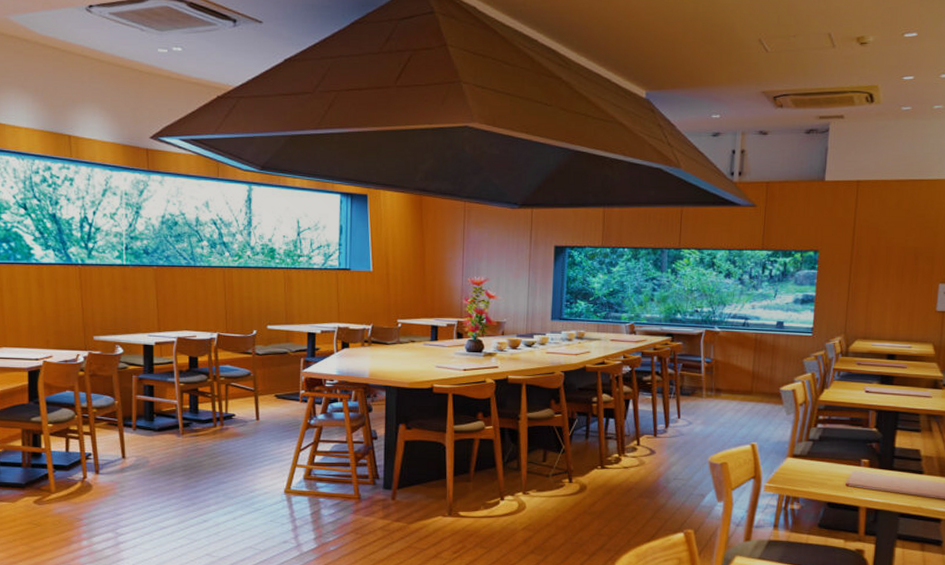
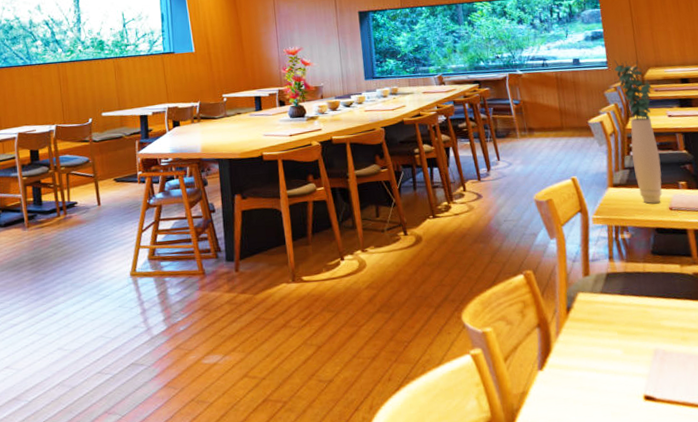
vase: none [818,327,855,479] -> present [614,59,663,204]

